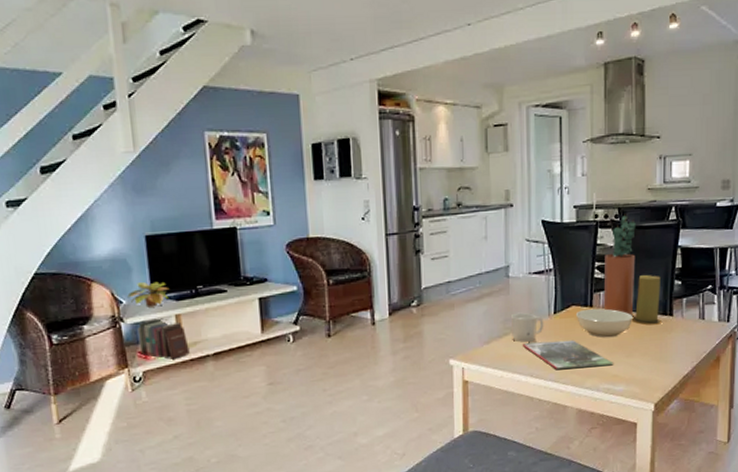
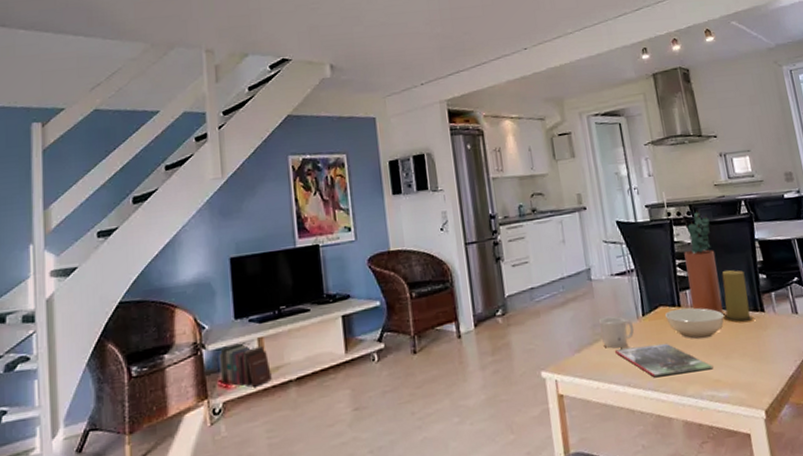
plant: present [127,281,170,307] -> none [210,304,253,332]

